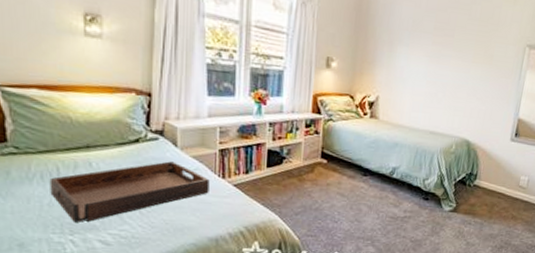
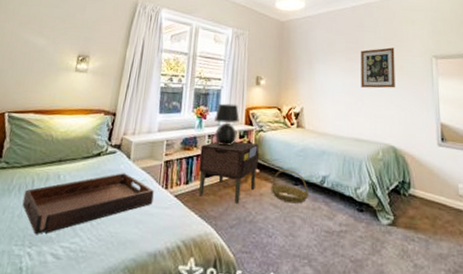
nightstand: none [259,129,328,193] -> present [198,141,260,203]
table lamp: none [276,87,306,135] -> present [214,103,240,146]
basket: none [338,160,378,193] -> present [271,169,309,204]
wall art: none [444,31,489,80] -> present [361,47,395,89]

